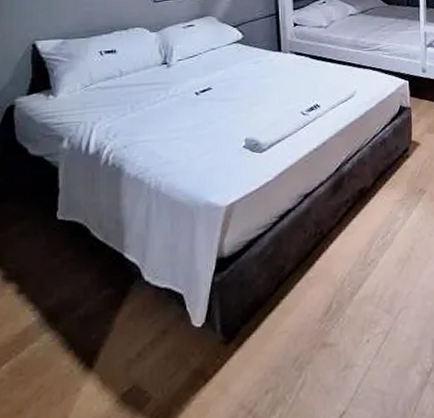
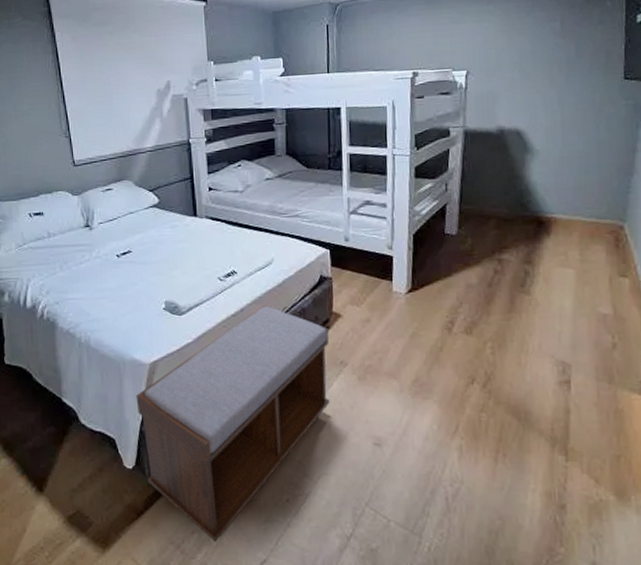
bench: none [209,138,410,399] -> present [136,306,330,542]

